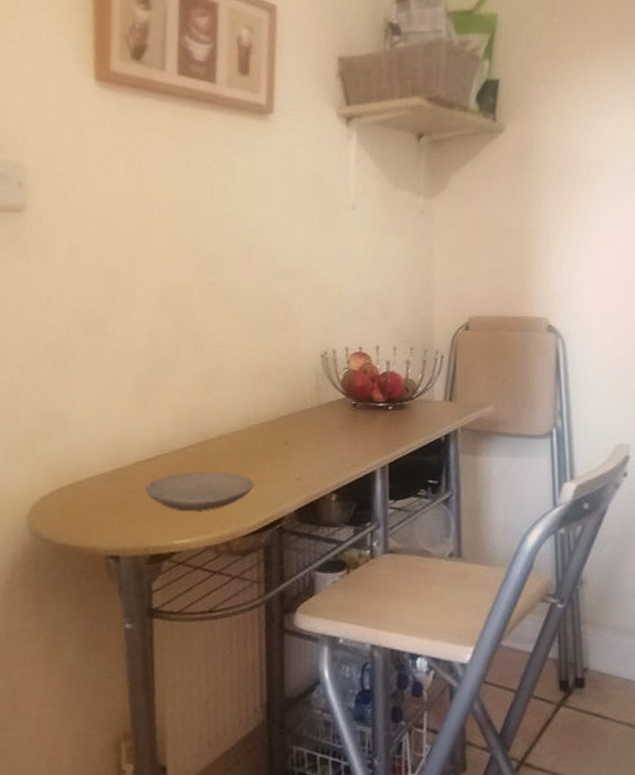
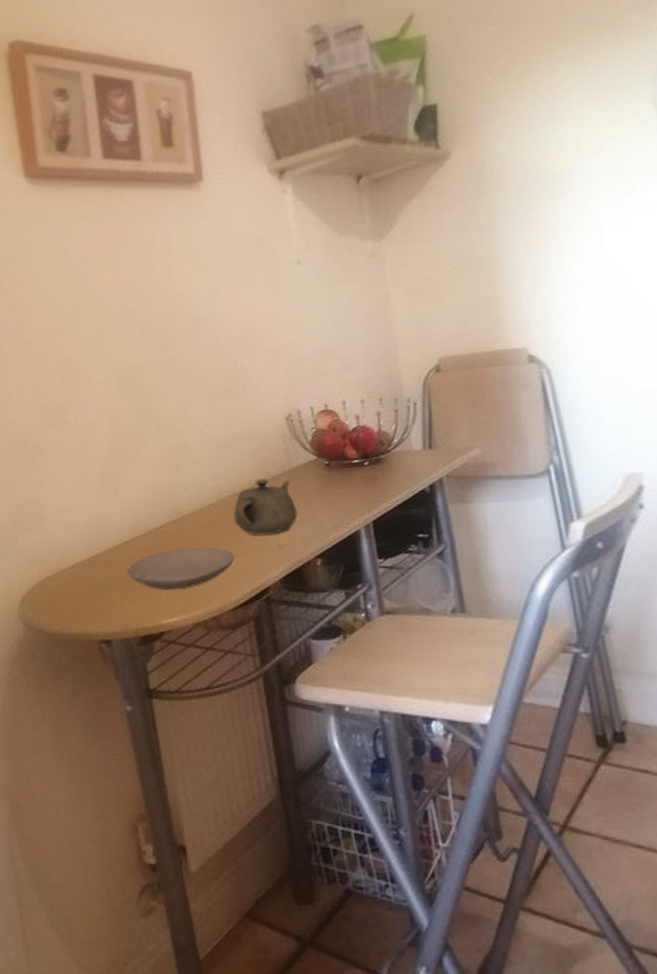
teapot: none [258,411,320,466] -> present [233,478,298,535]

